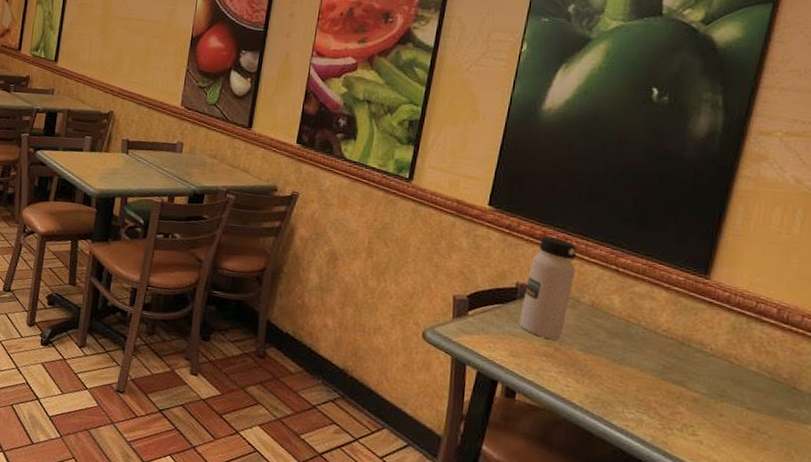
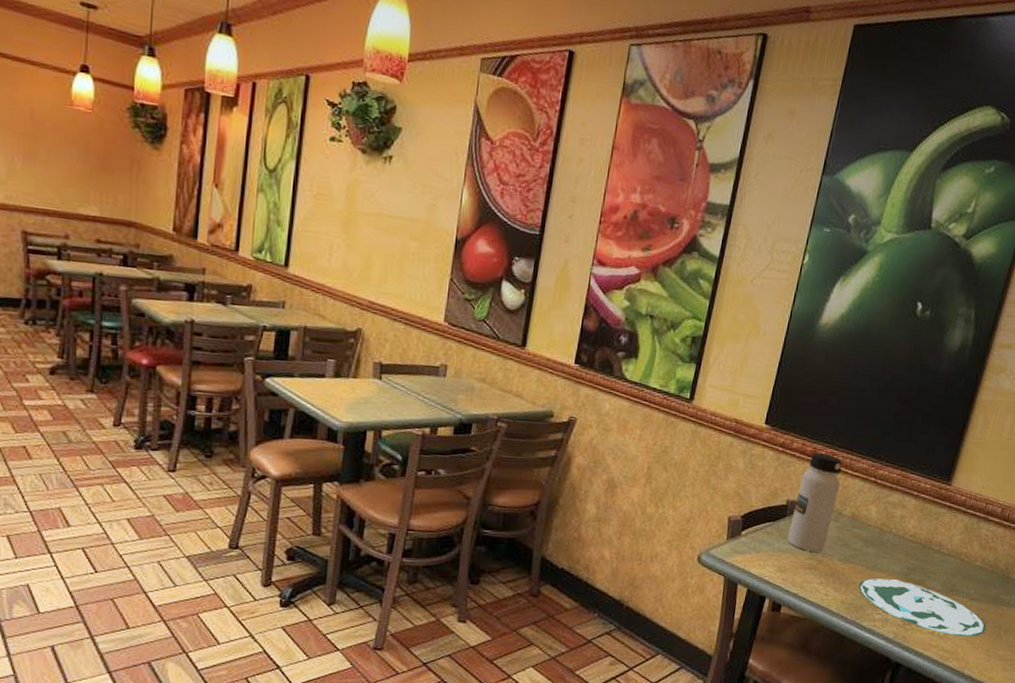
plate: none [604,372,771,452] -> present [858,578,986,637]

